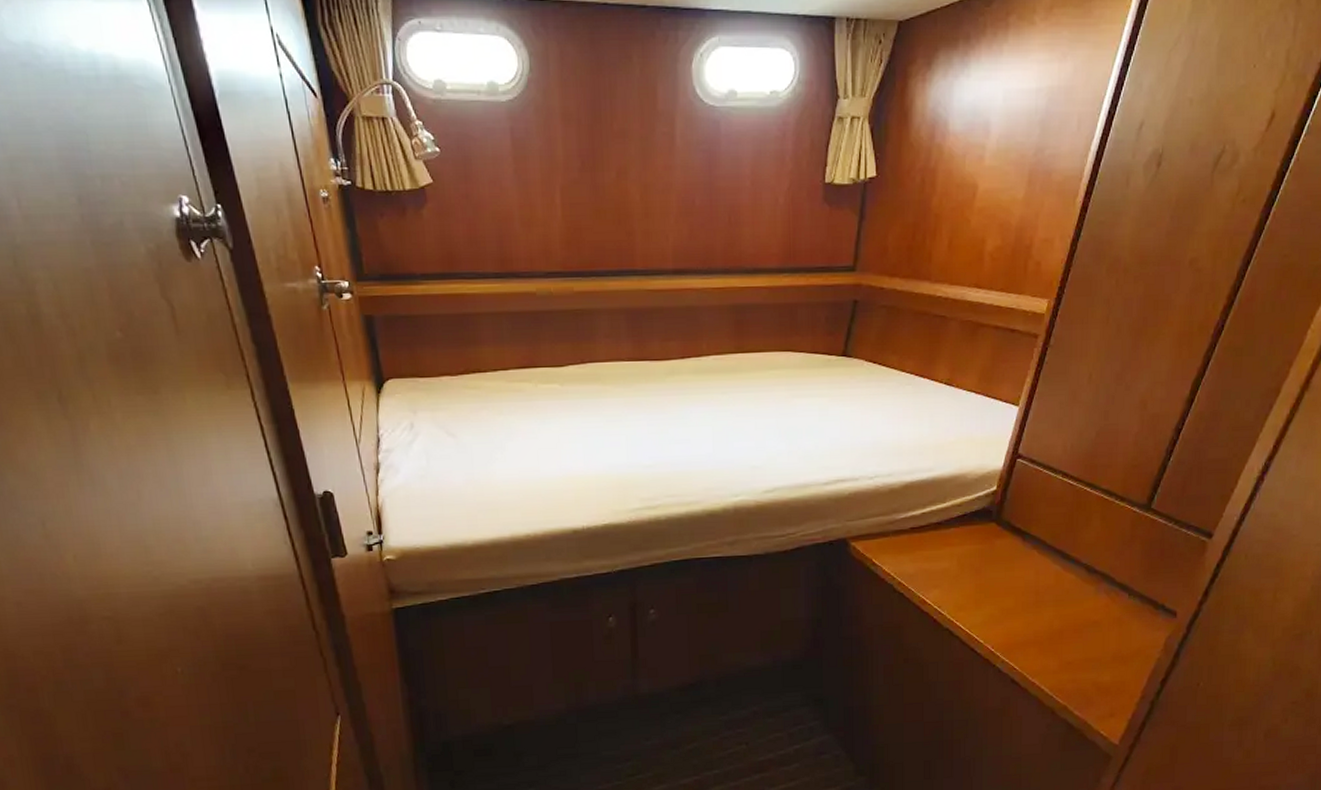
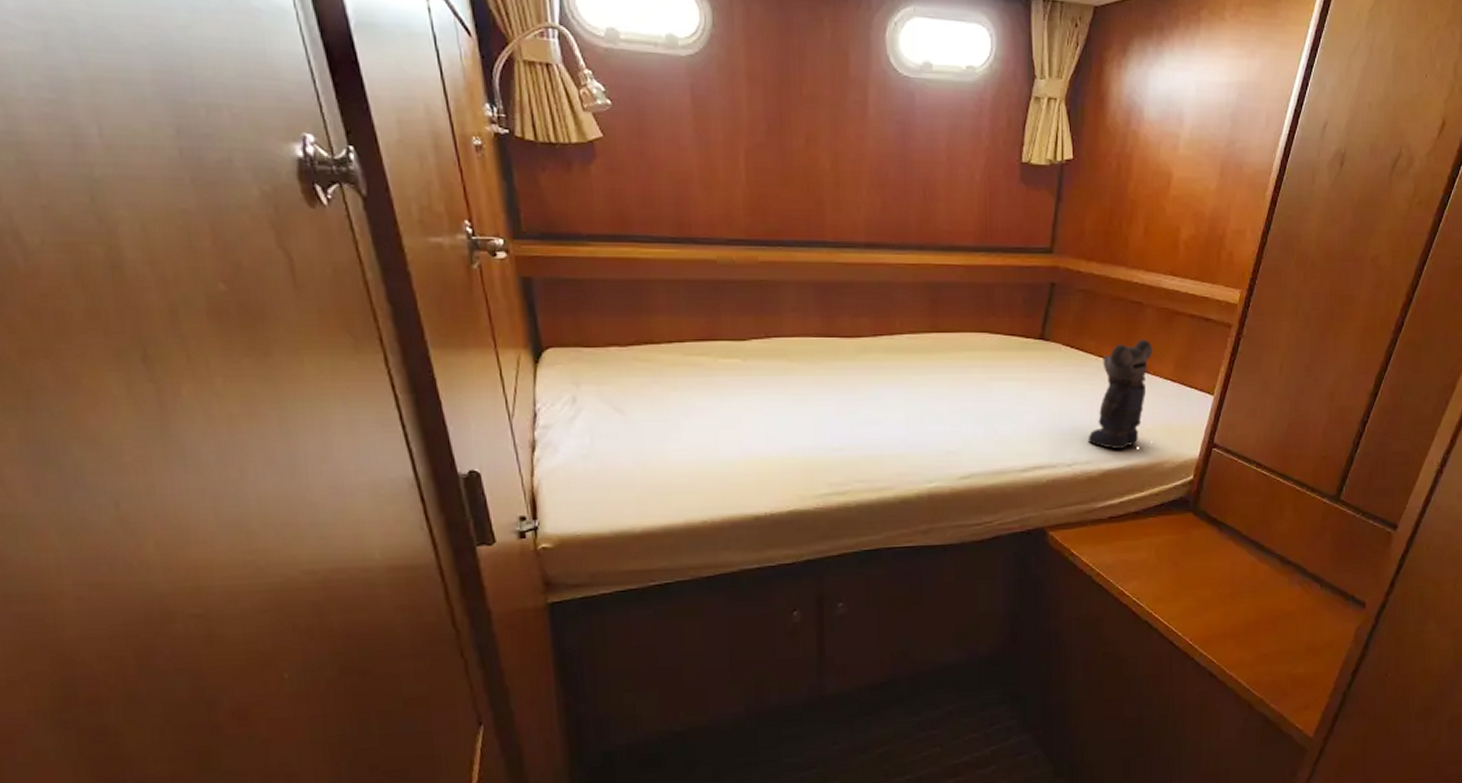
bear: none [890,353,956,461] -> present [1088,339,1153,449]

